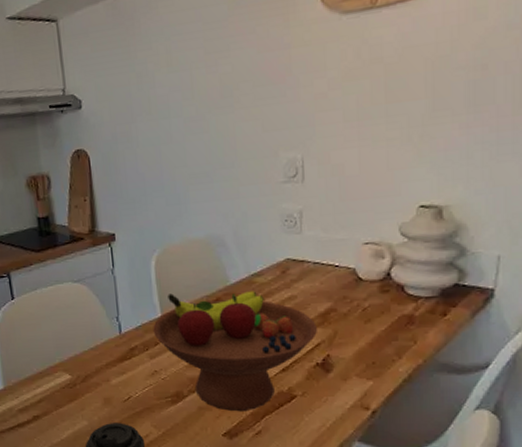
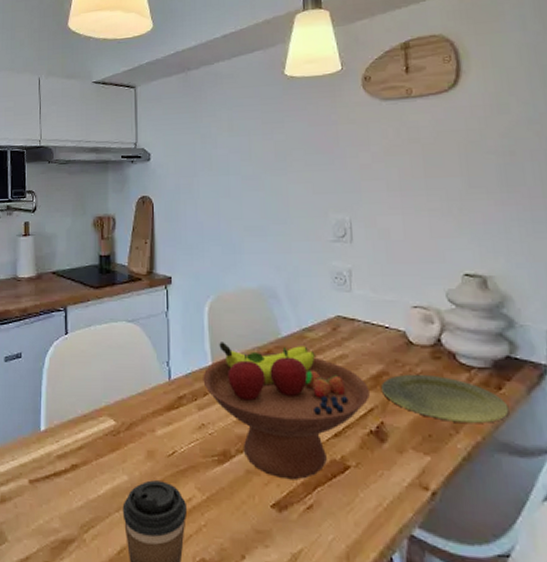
plate: none [328,307,452,349] -> present [380,374,509,423]

